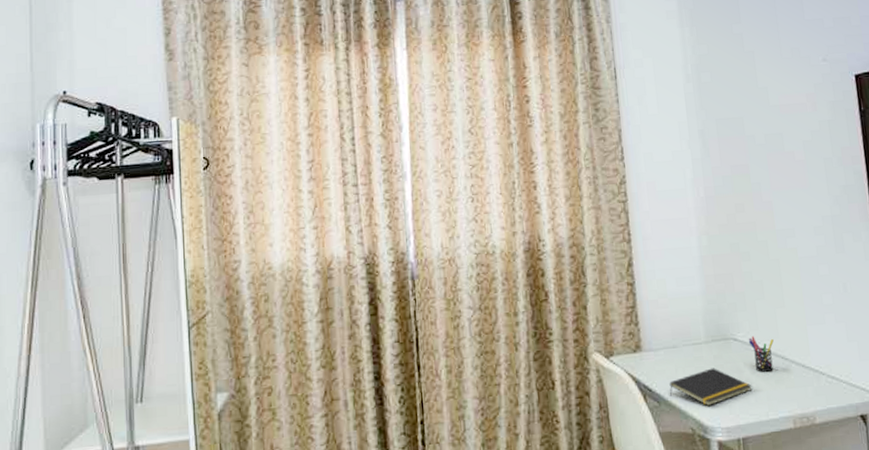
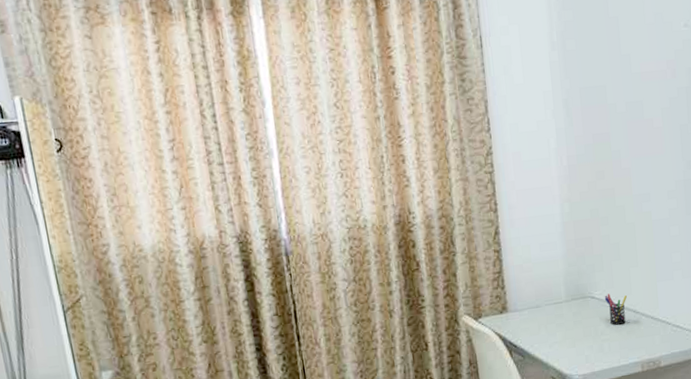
notepad: present [669,368,752,406] -> none [532,323,607,357]

